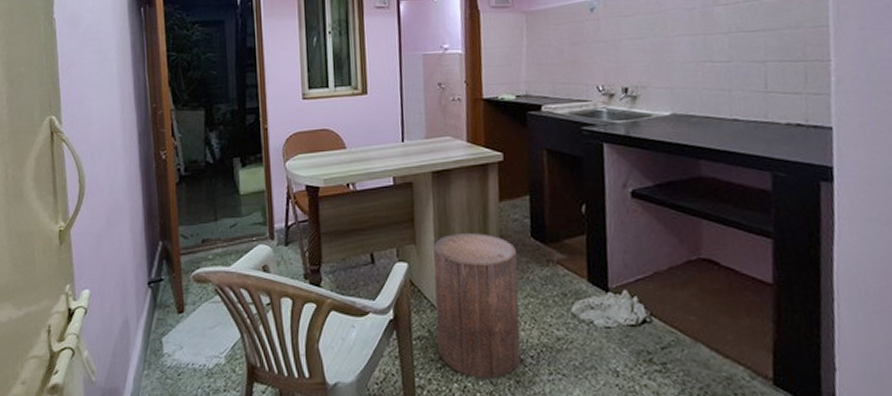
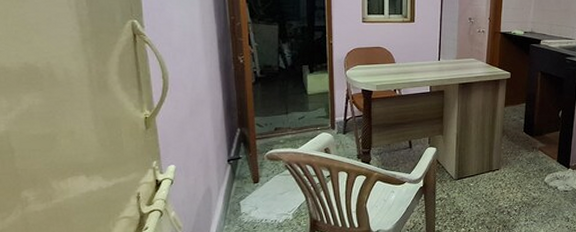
stool: present [433,232,521,378] -> none [453,127,513,225]

